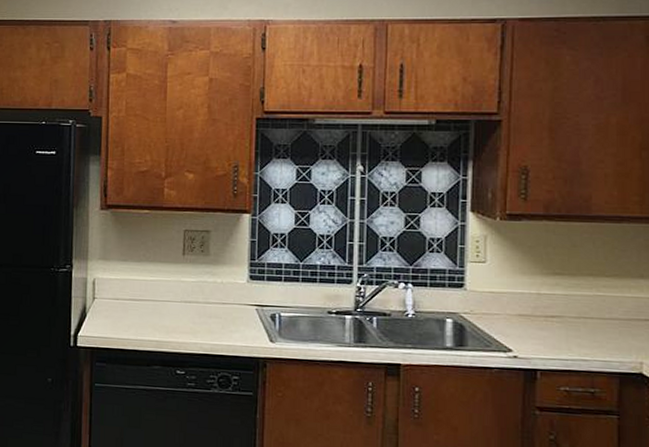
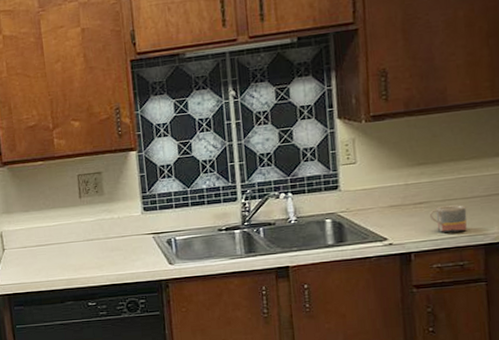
mug: none [560,323,603,355] -> present [429,205,468,233]

